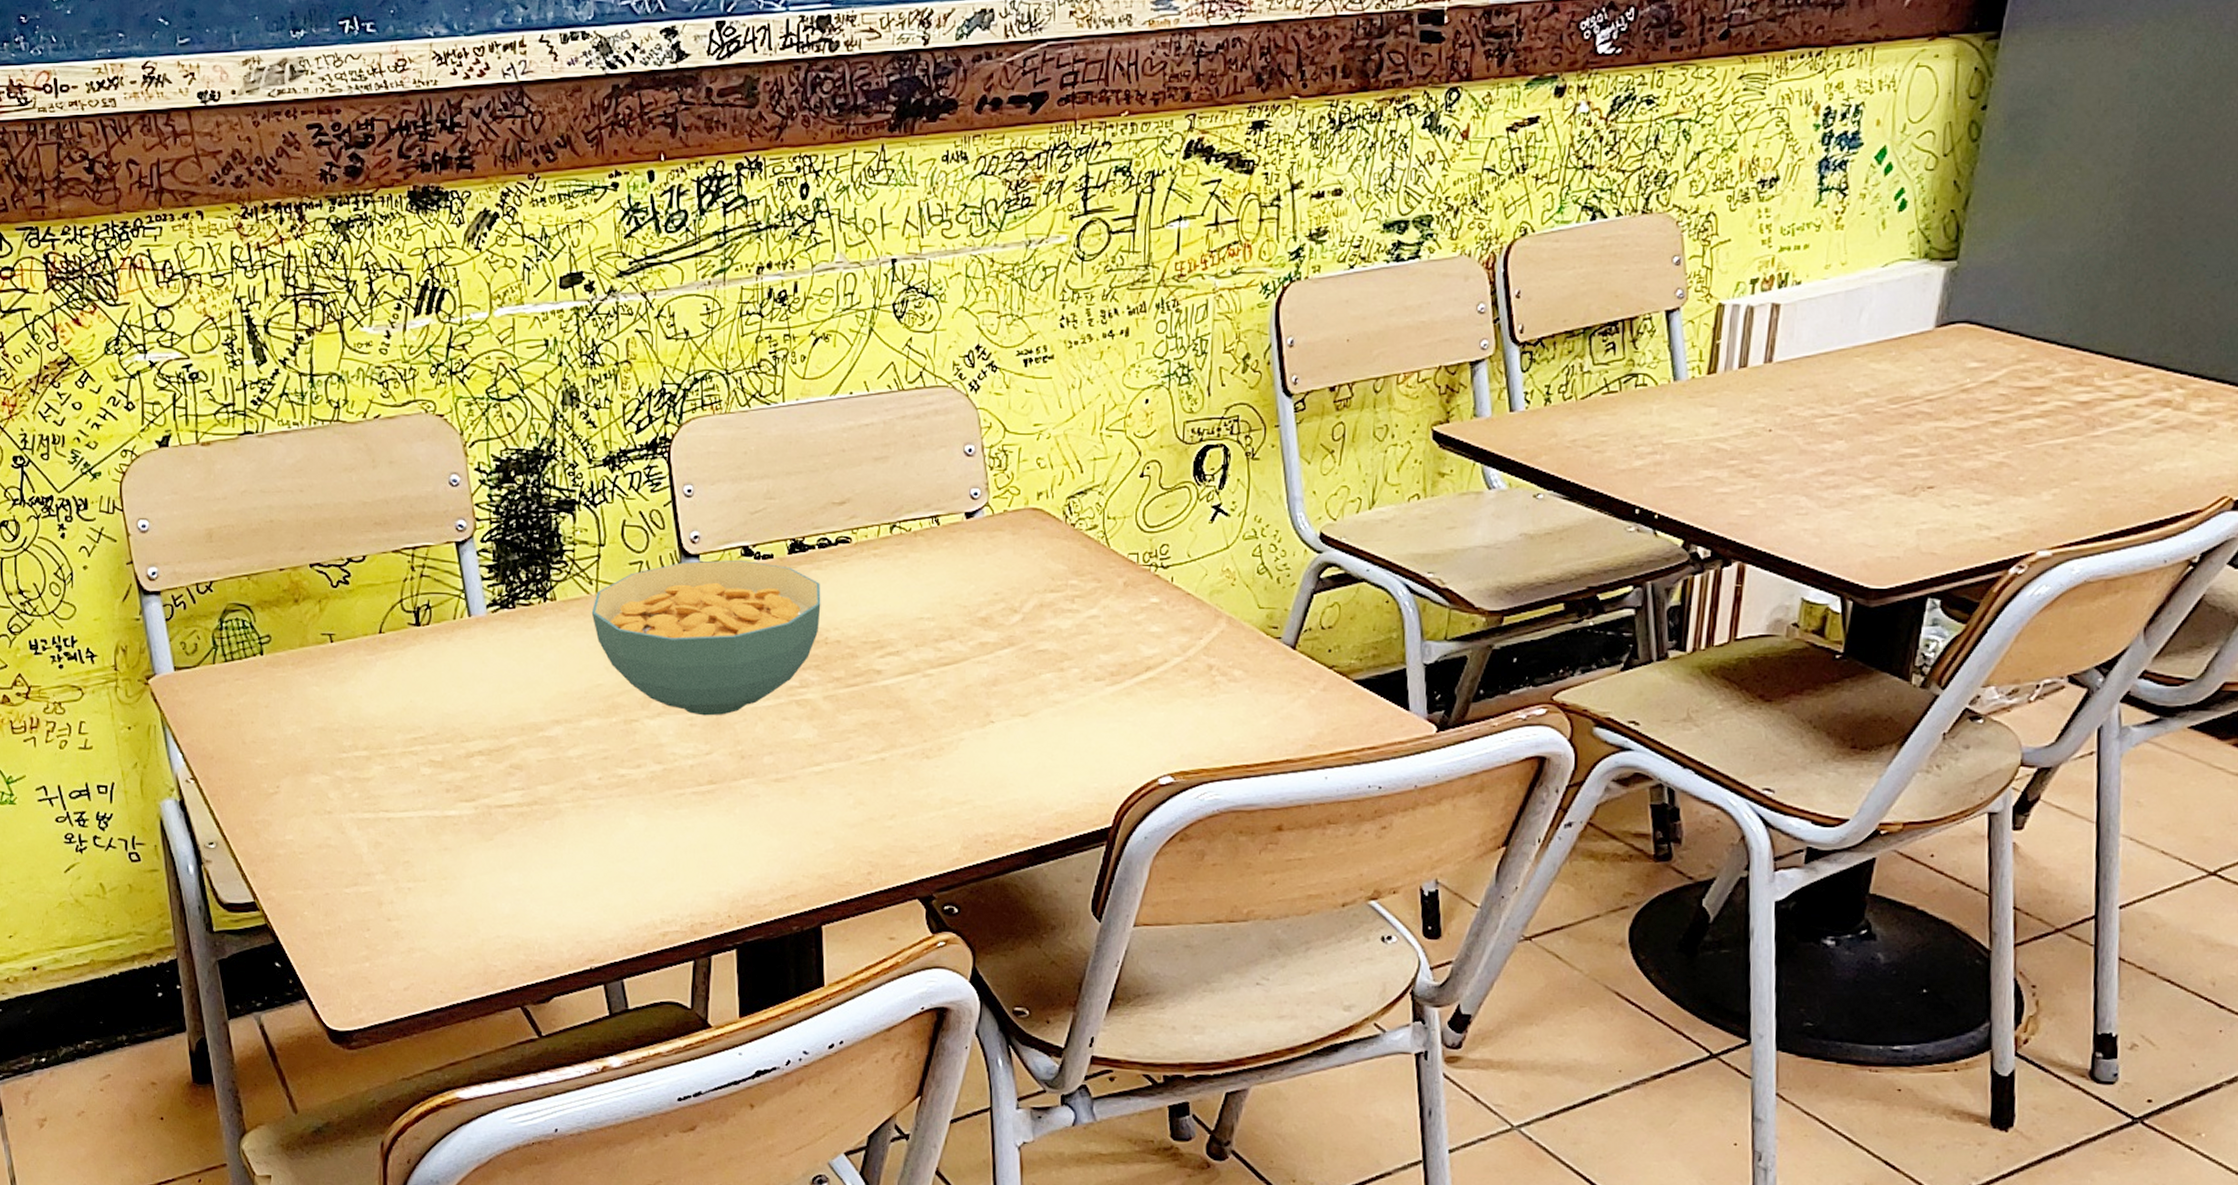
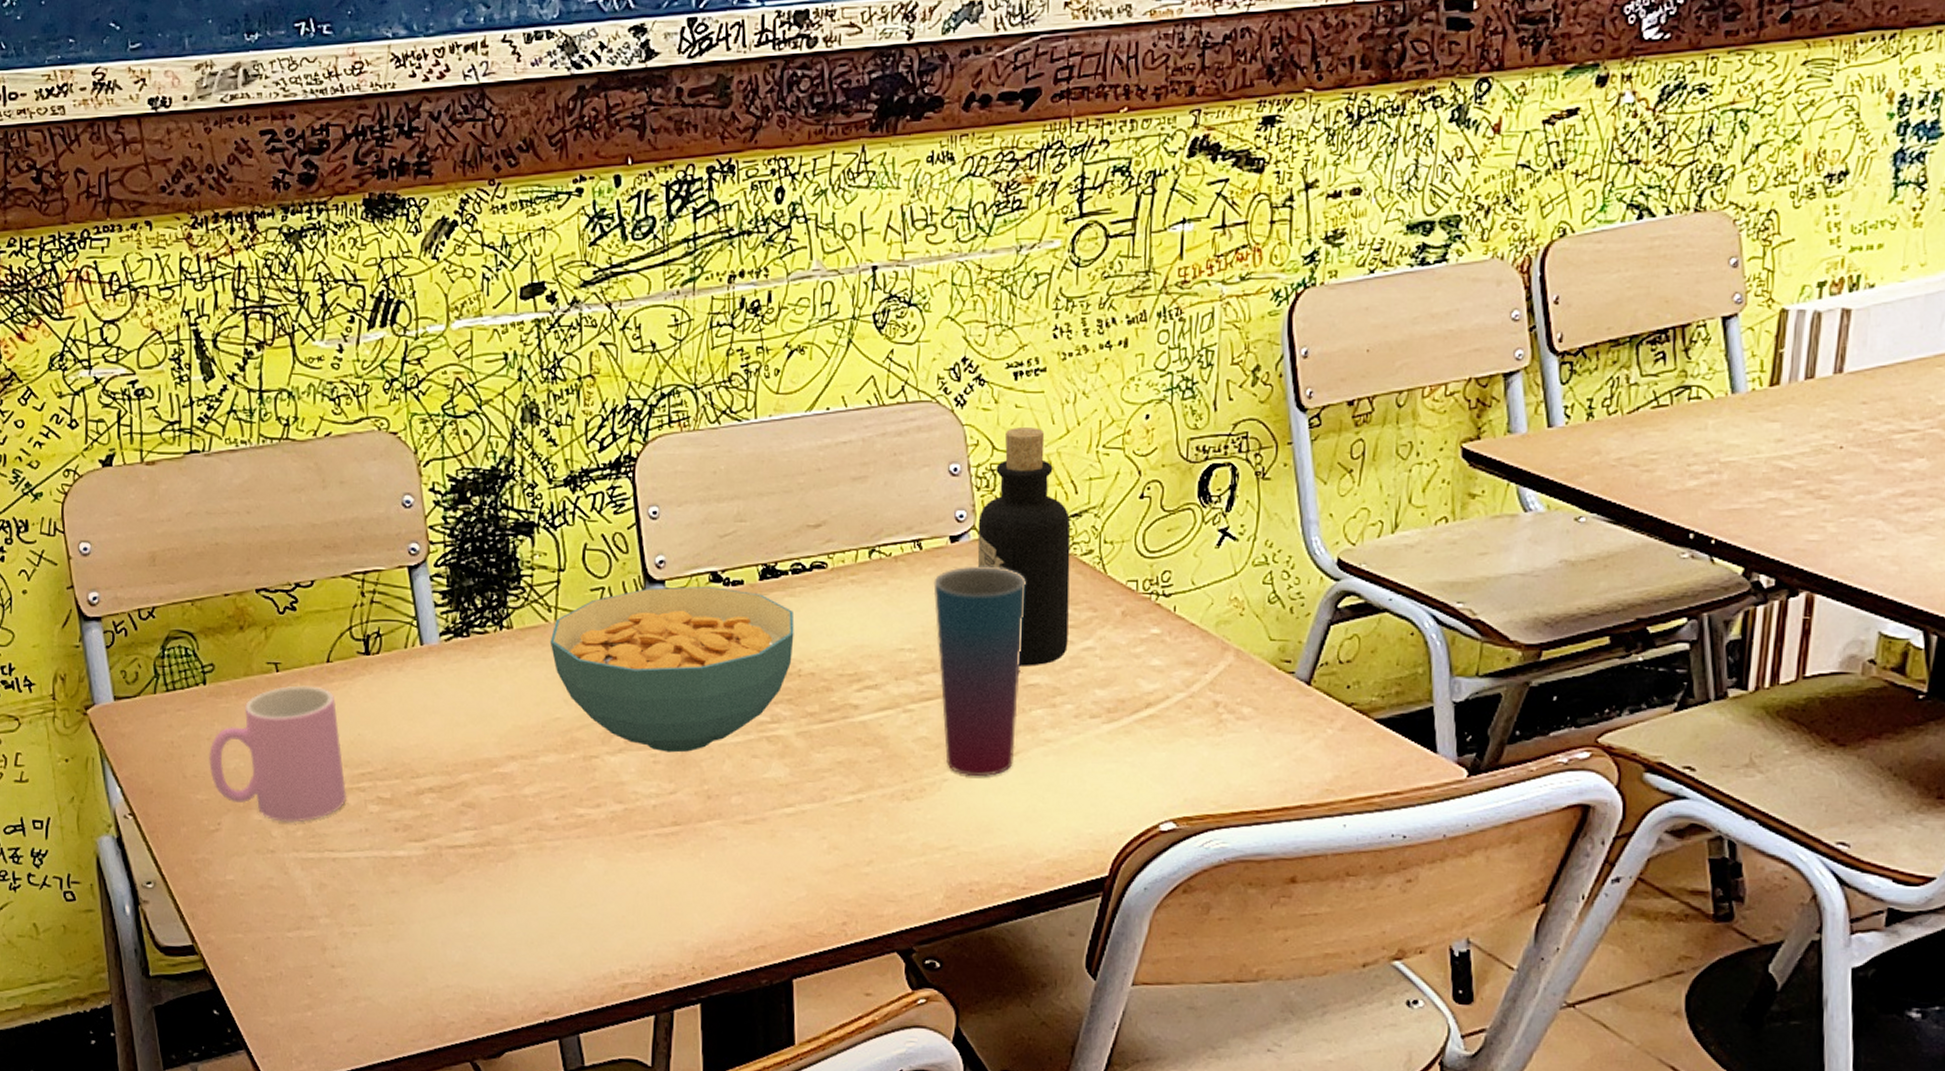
cup: none [267,655,401,785] -> present [209,685,347,822]
cup: none [950,540,1036,735] -> present [933,566,1026,776]
bottle: none [991,411,1077,634] -> present [977,427,1071,666]

